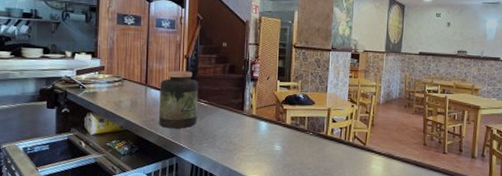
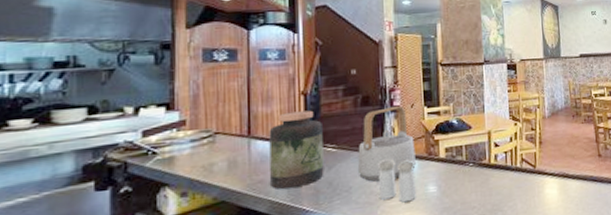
teapot: none [222,76,267,135] -> present [357,105,416,182]
salt and pepper shaker: none [236,118,265,155] -> present [378,159,416,203]

